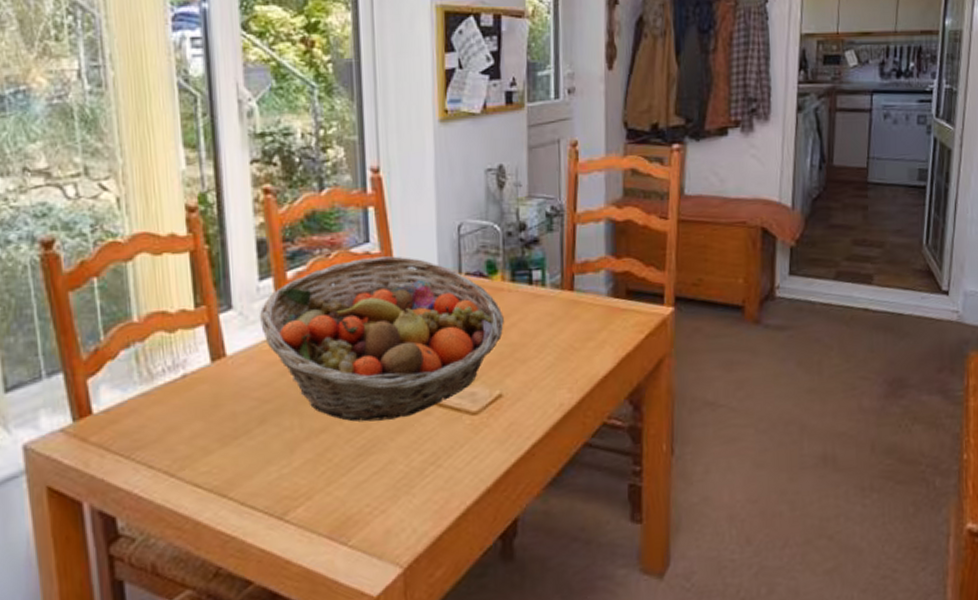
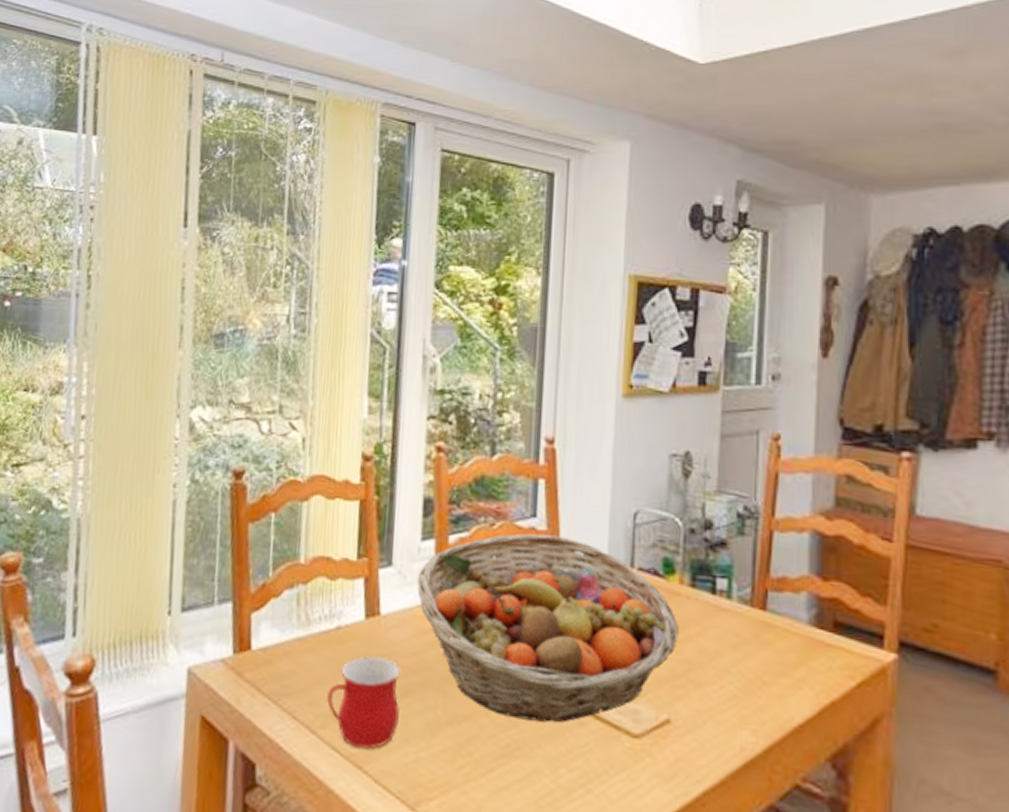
mug: none [182,393,258,480] -> present [327,655,400,750]

